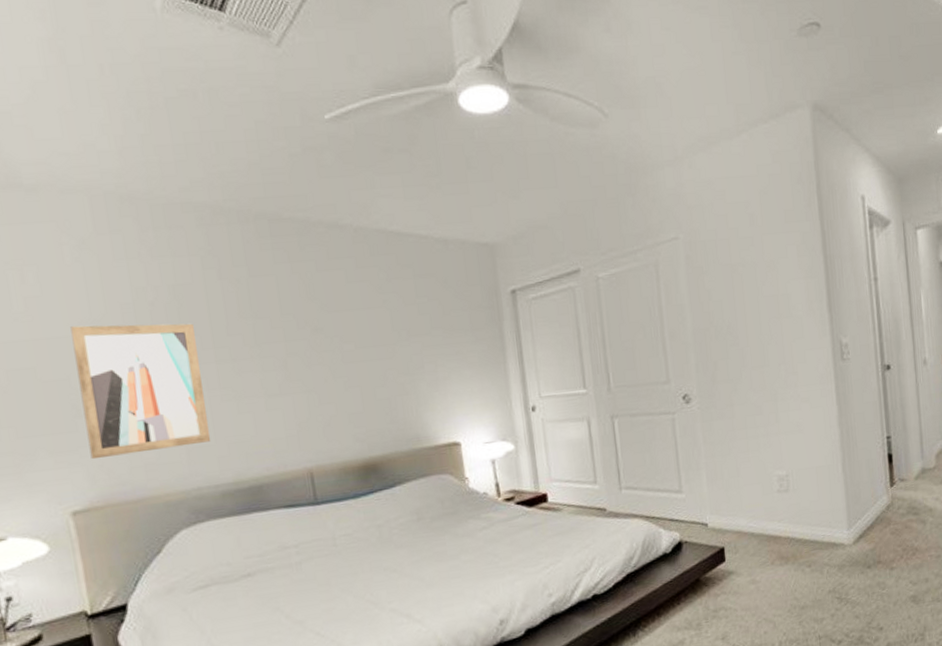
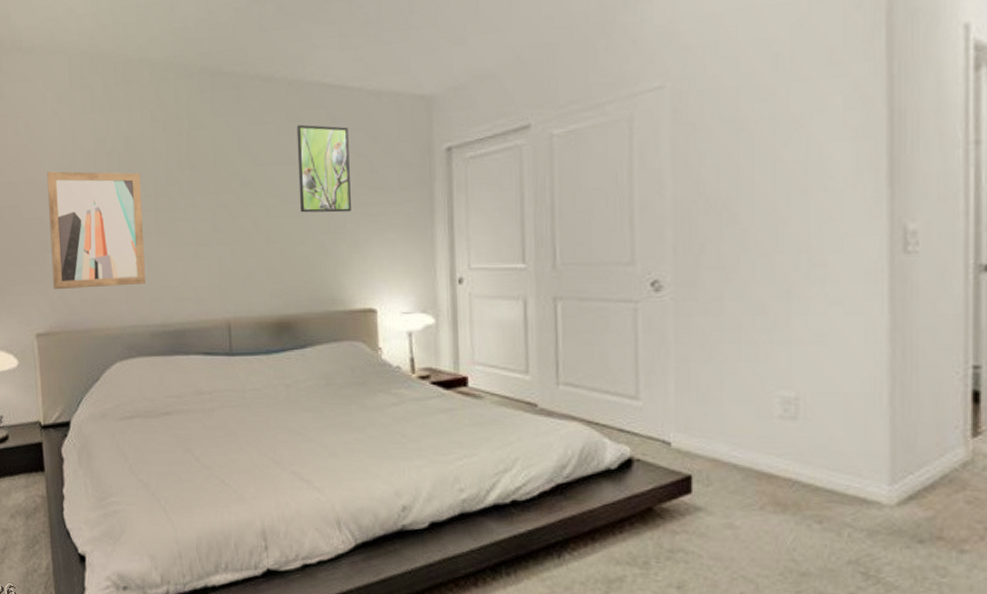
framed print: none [366,270,428,357] -> present [296,124,351,213]

